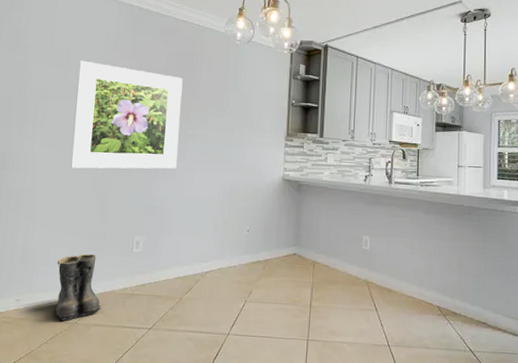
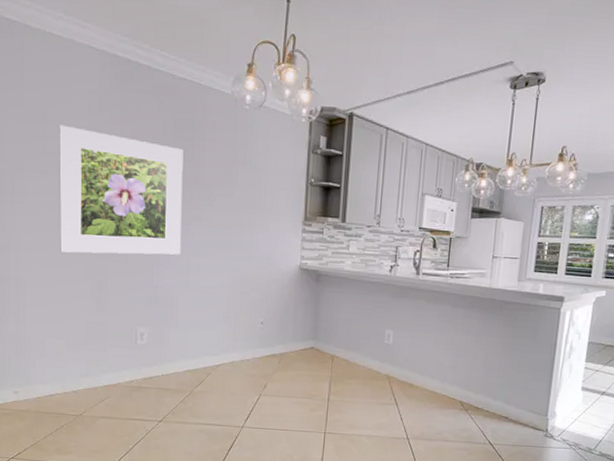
boots: present [54,253,102,321] -> none [54,345,108,413]

